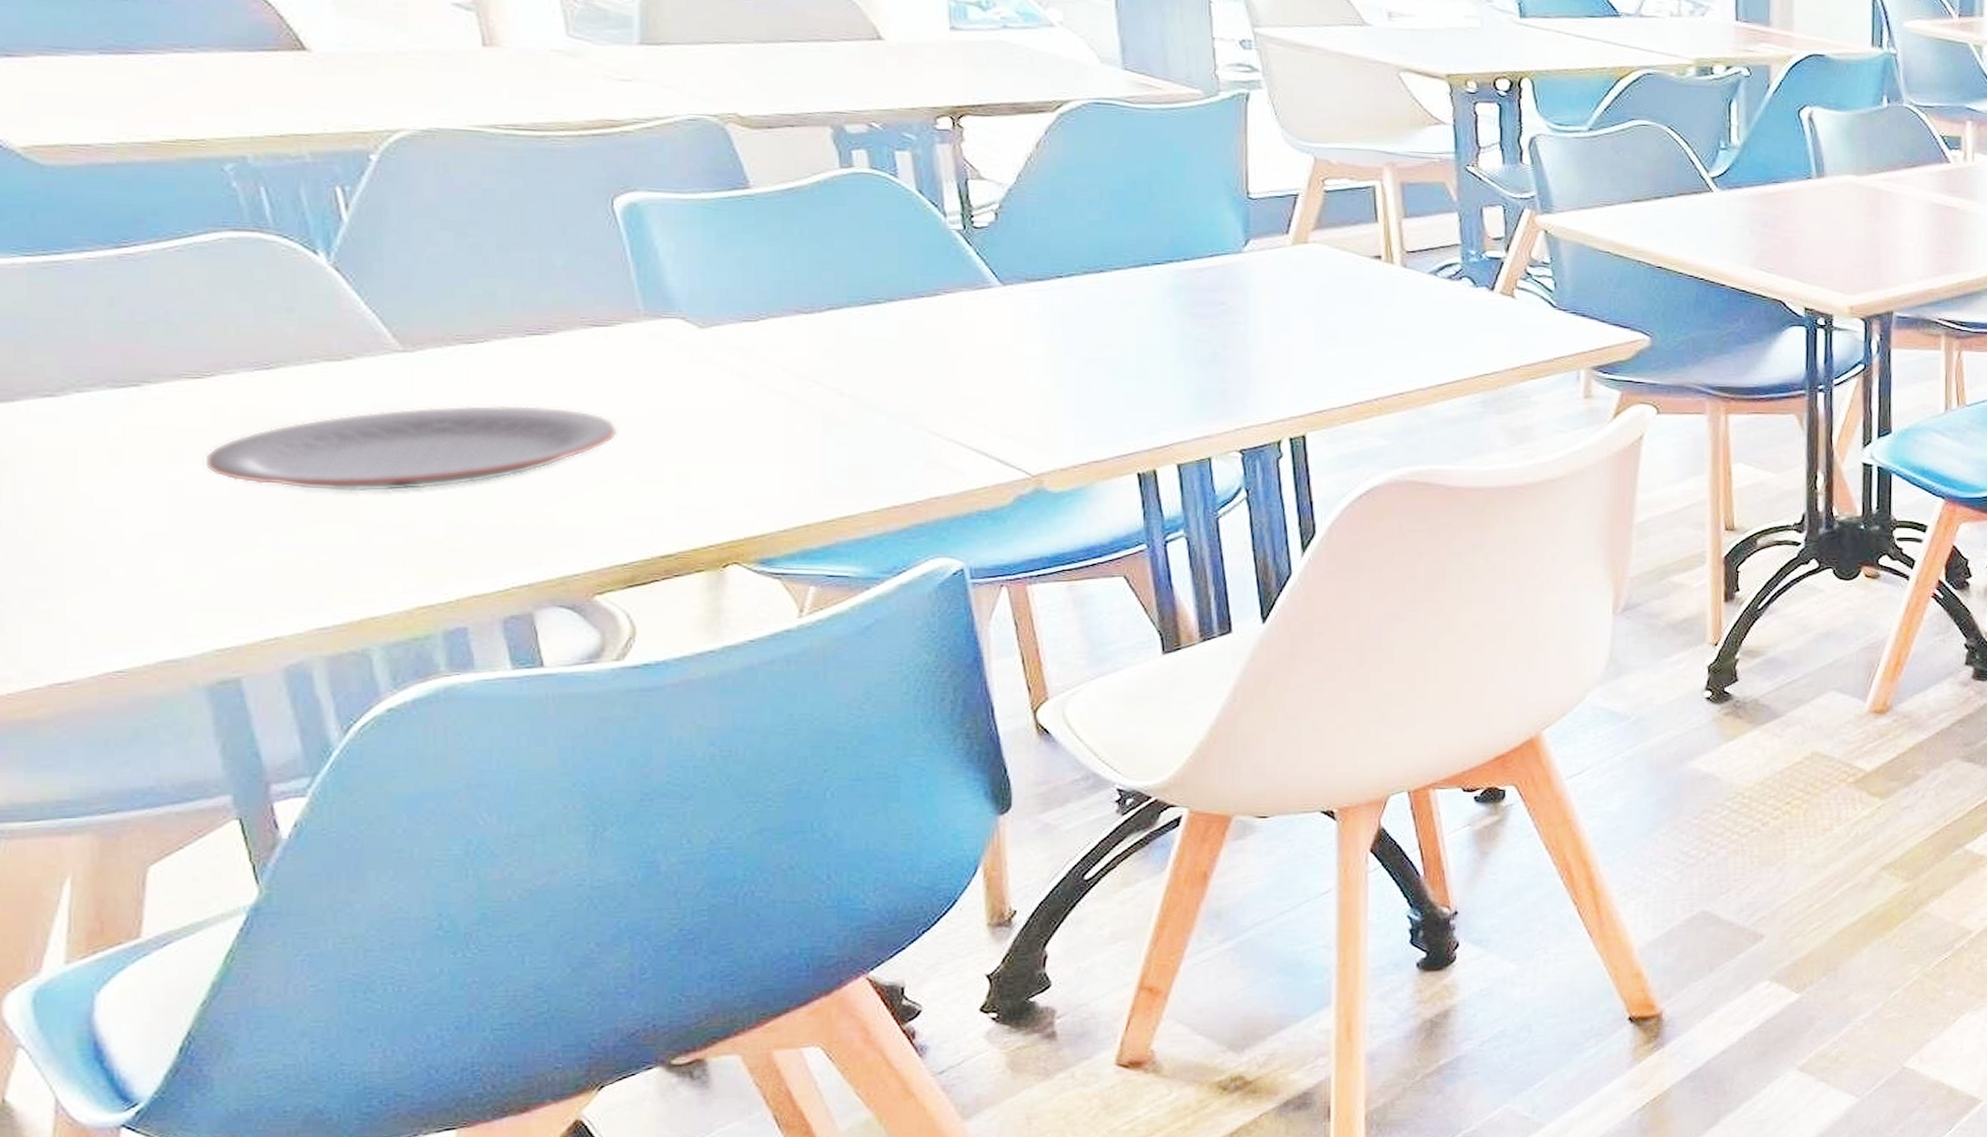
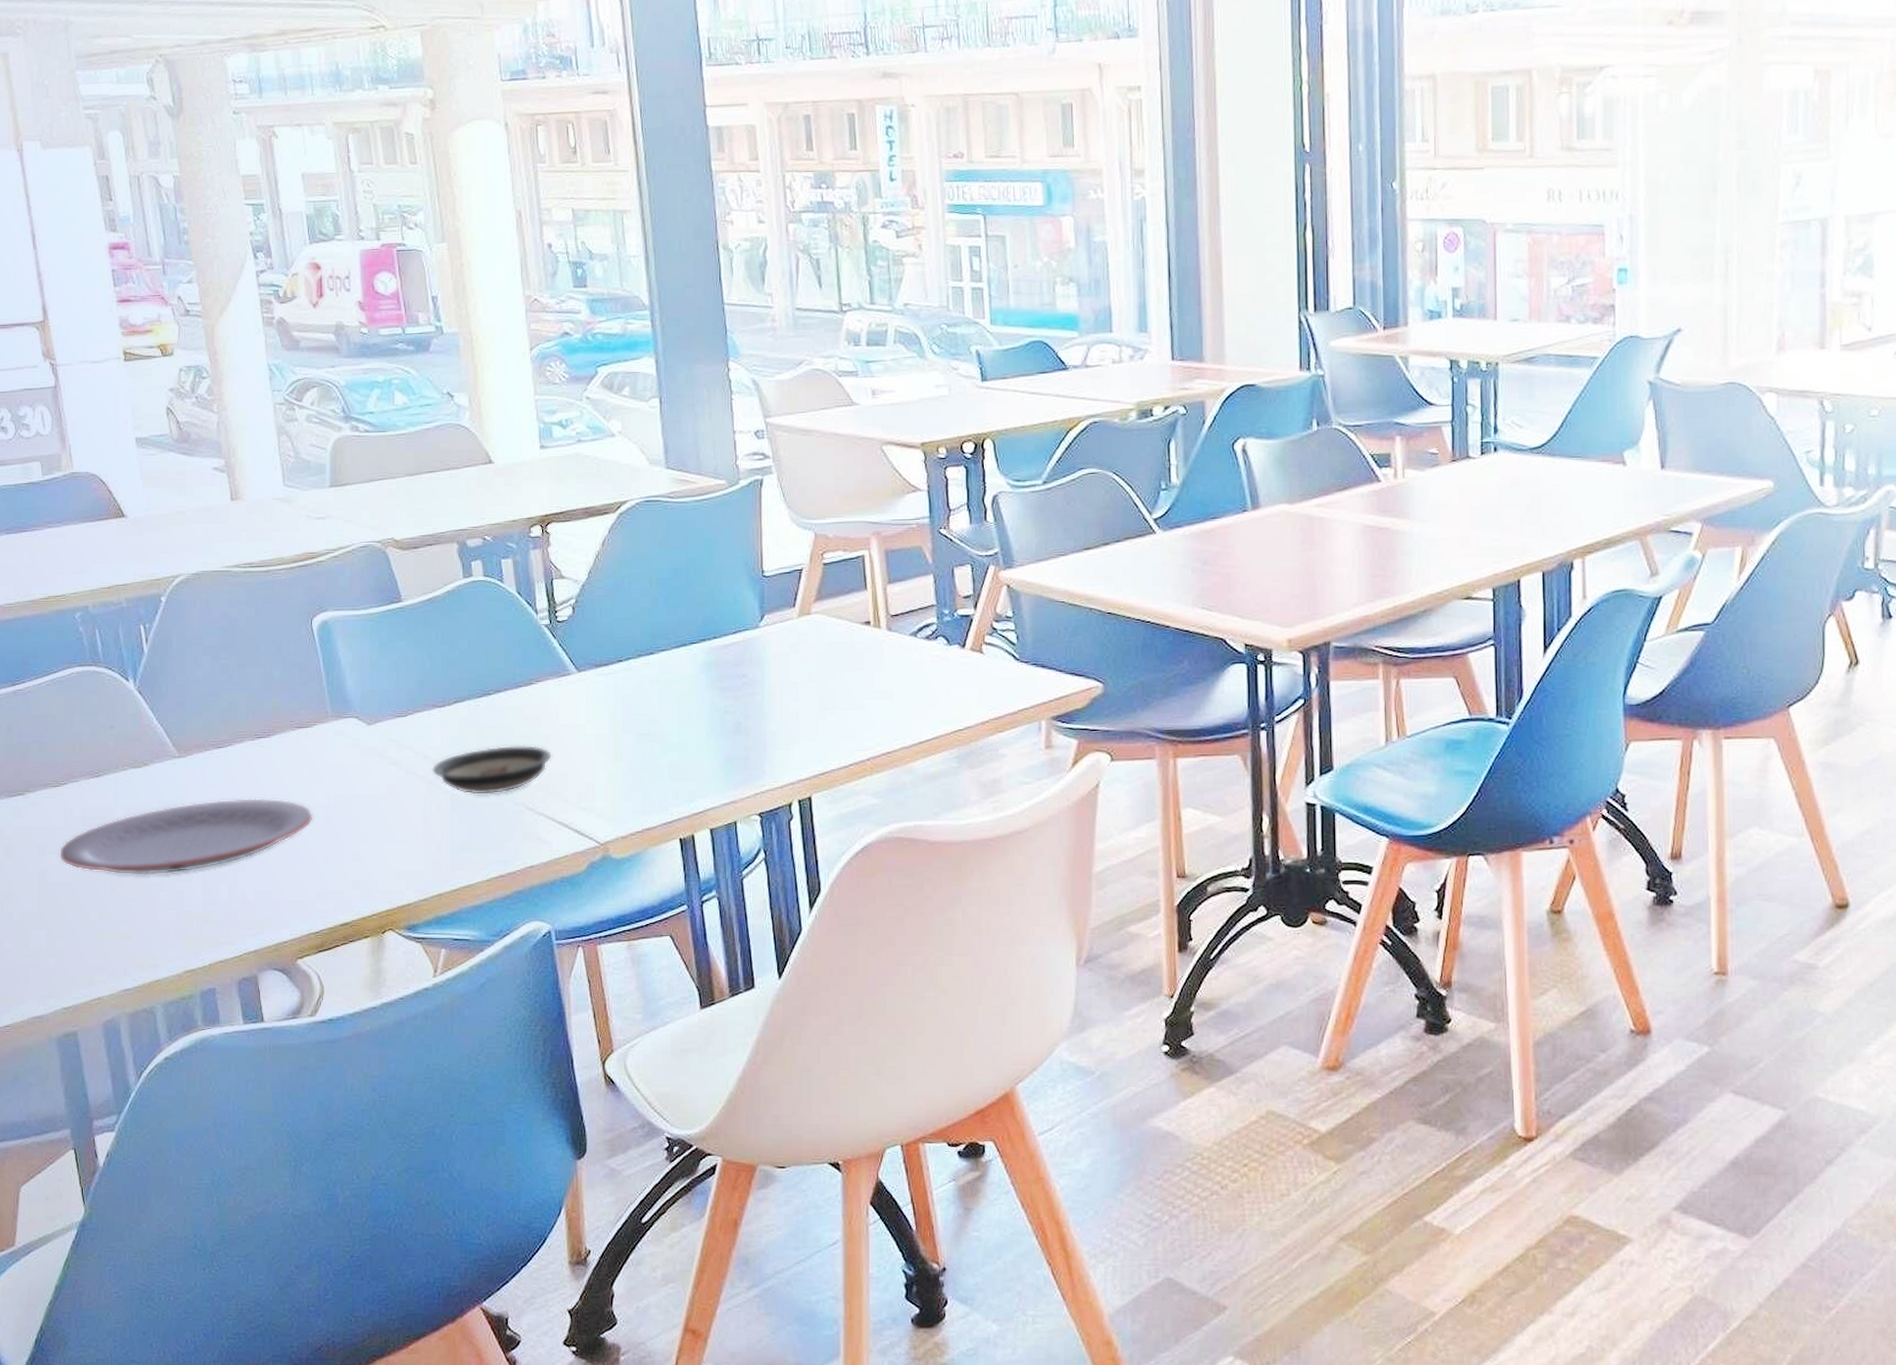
saucer: none [795,361,966,416] -> present [432,745,552,795]

